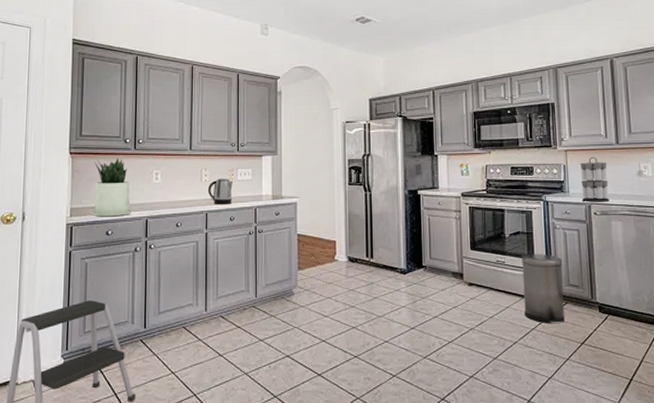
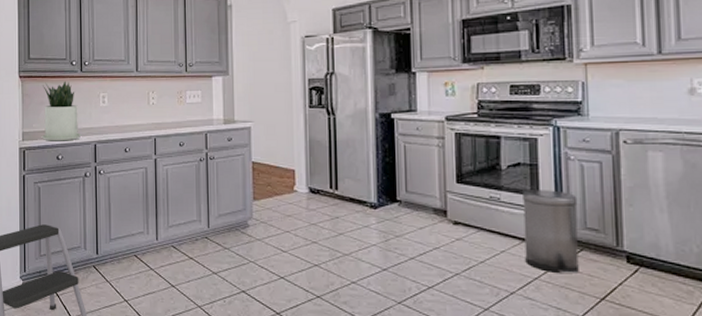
kettle: present [207,178,233,206] -> none [155,100,182,130]
spice rack: present [580,156,610,202] -> none [605,70,646,128]

